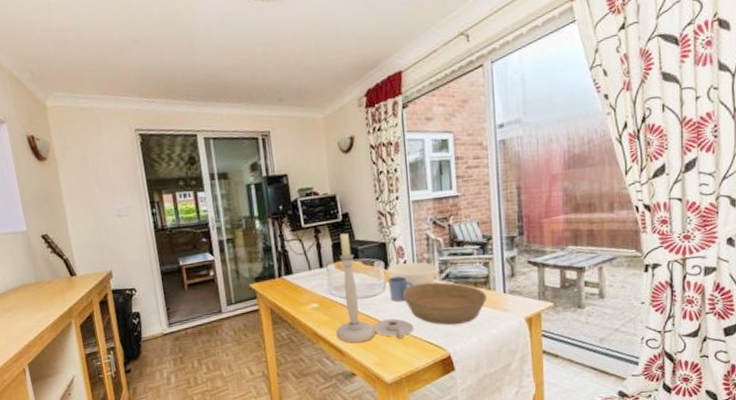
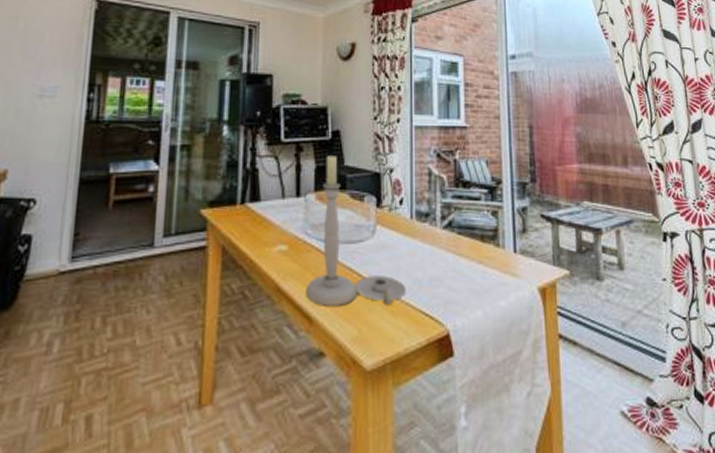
bowl: present [387,262,438,289] -> none [380,202,439,237]
mug: present [388,276,413,303] -> none [380,219,409,253]
bowl: present [402,282,488,325] -> none [395,231,496,289]

